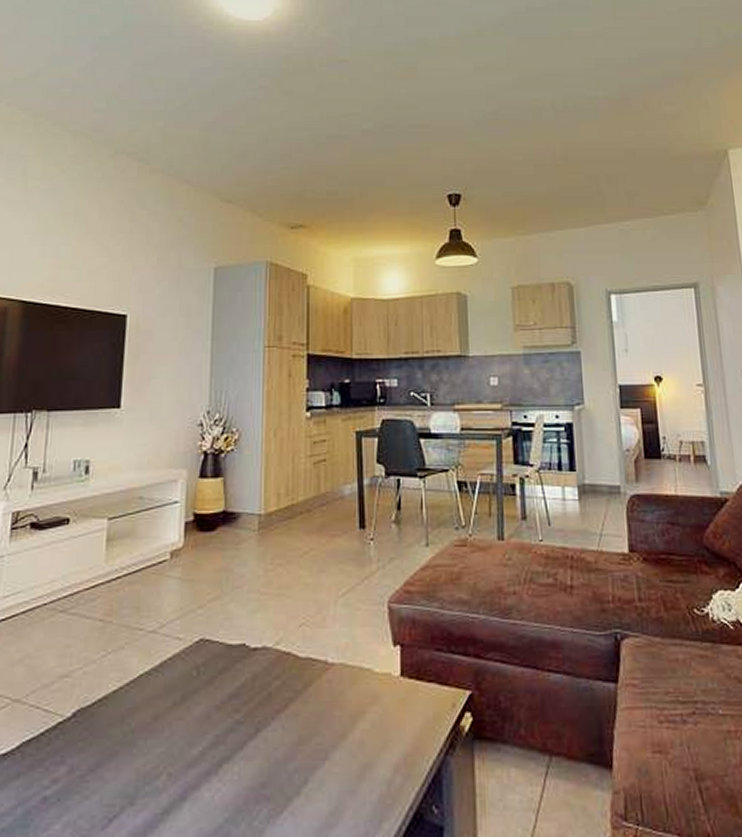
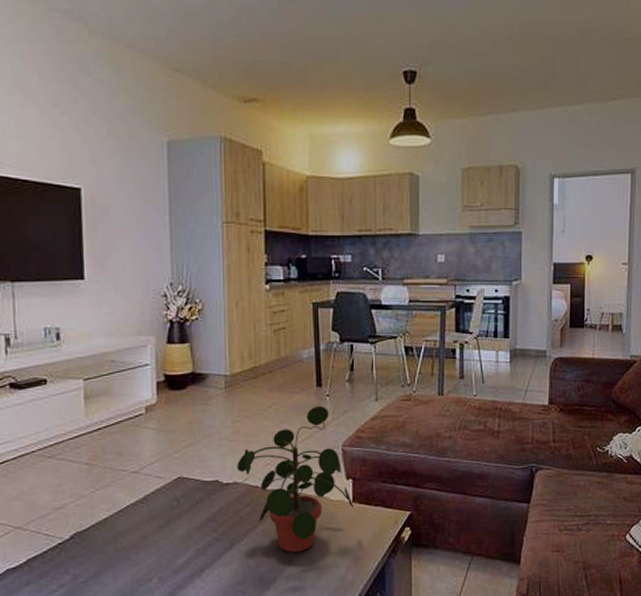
potted plant: none [268,551,402,743] -> present [237,405,354,553]

